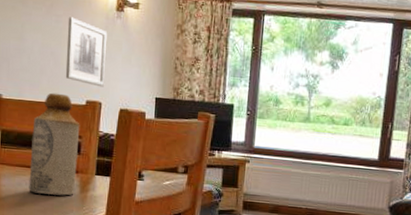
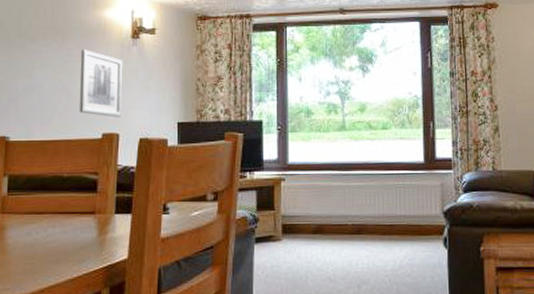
bottle: present [29,92,80,196] -> none [39,129,96,242]

